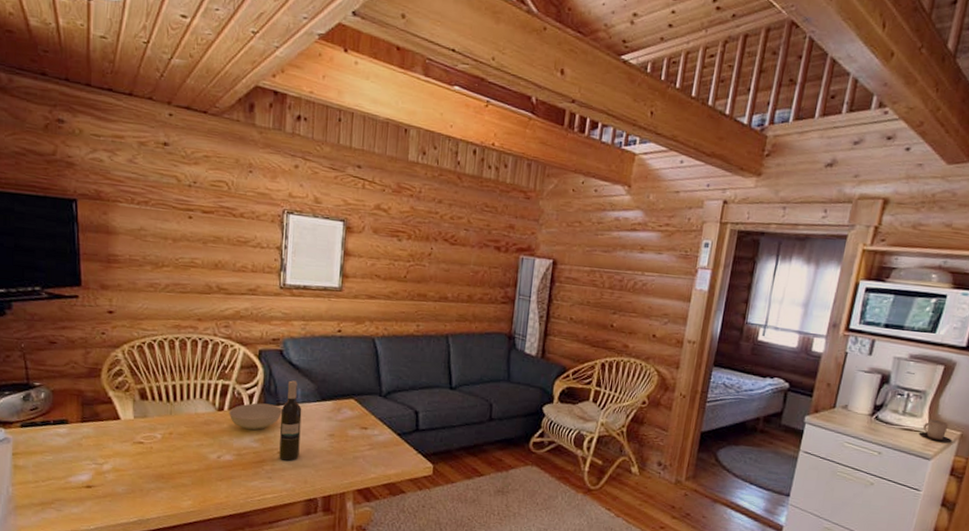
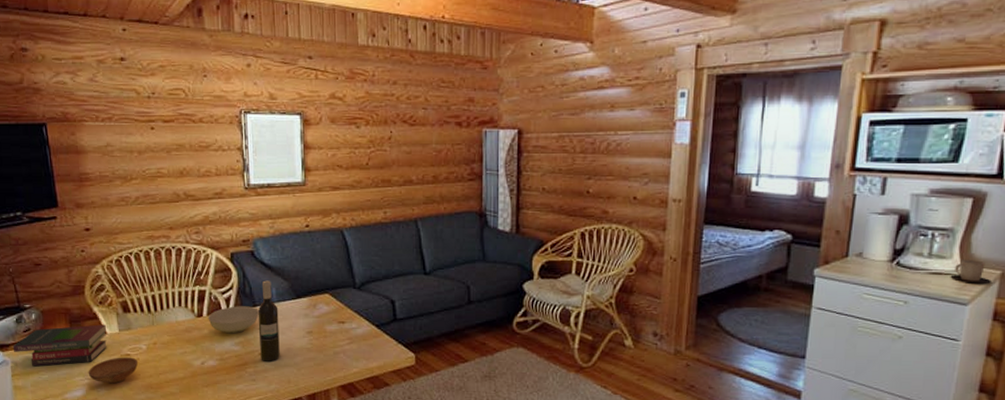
books: none [16,408,121,448] -> present [12,324,107,367]
bowl: none [96,444,150,471] -> present [88,357,138,384]

